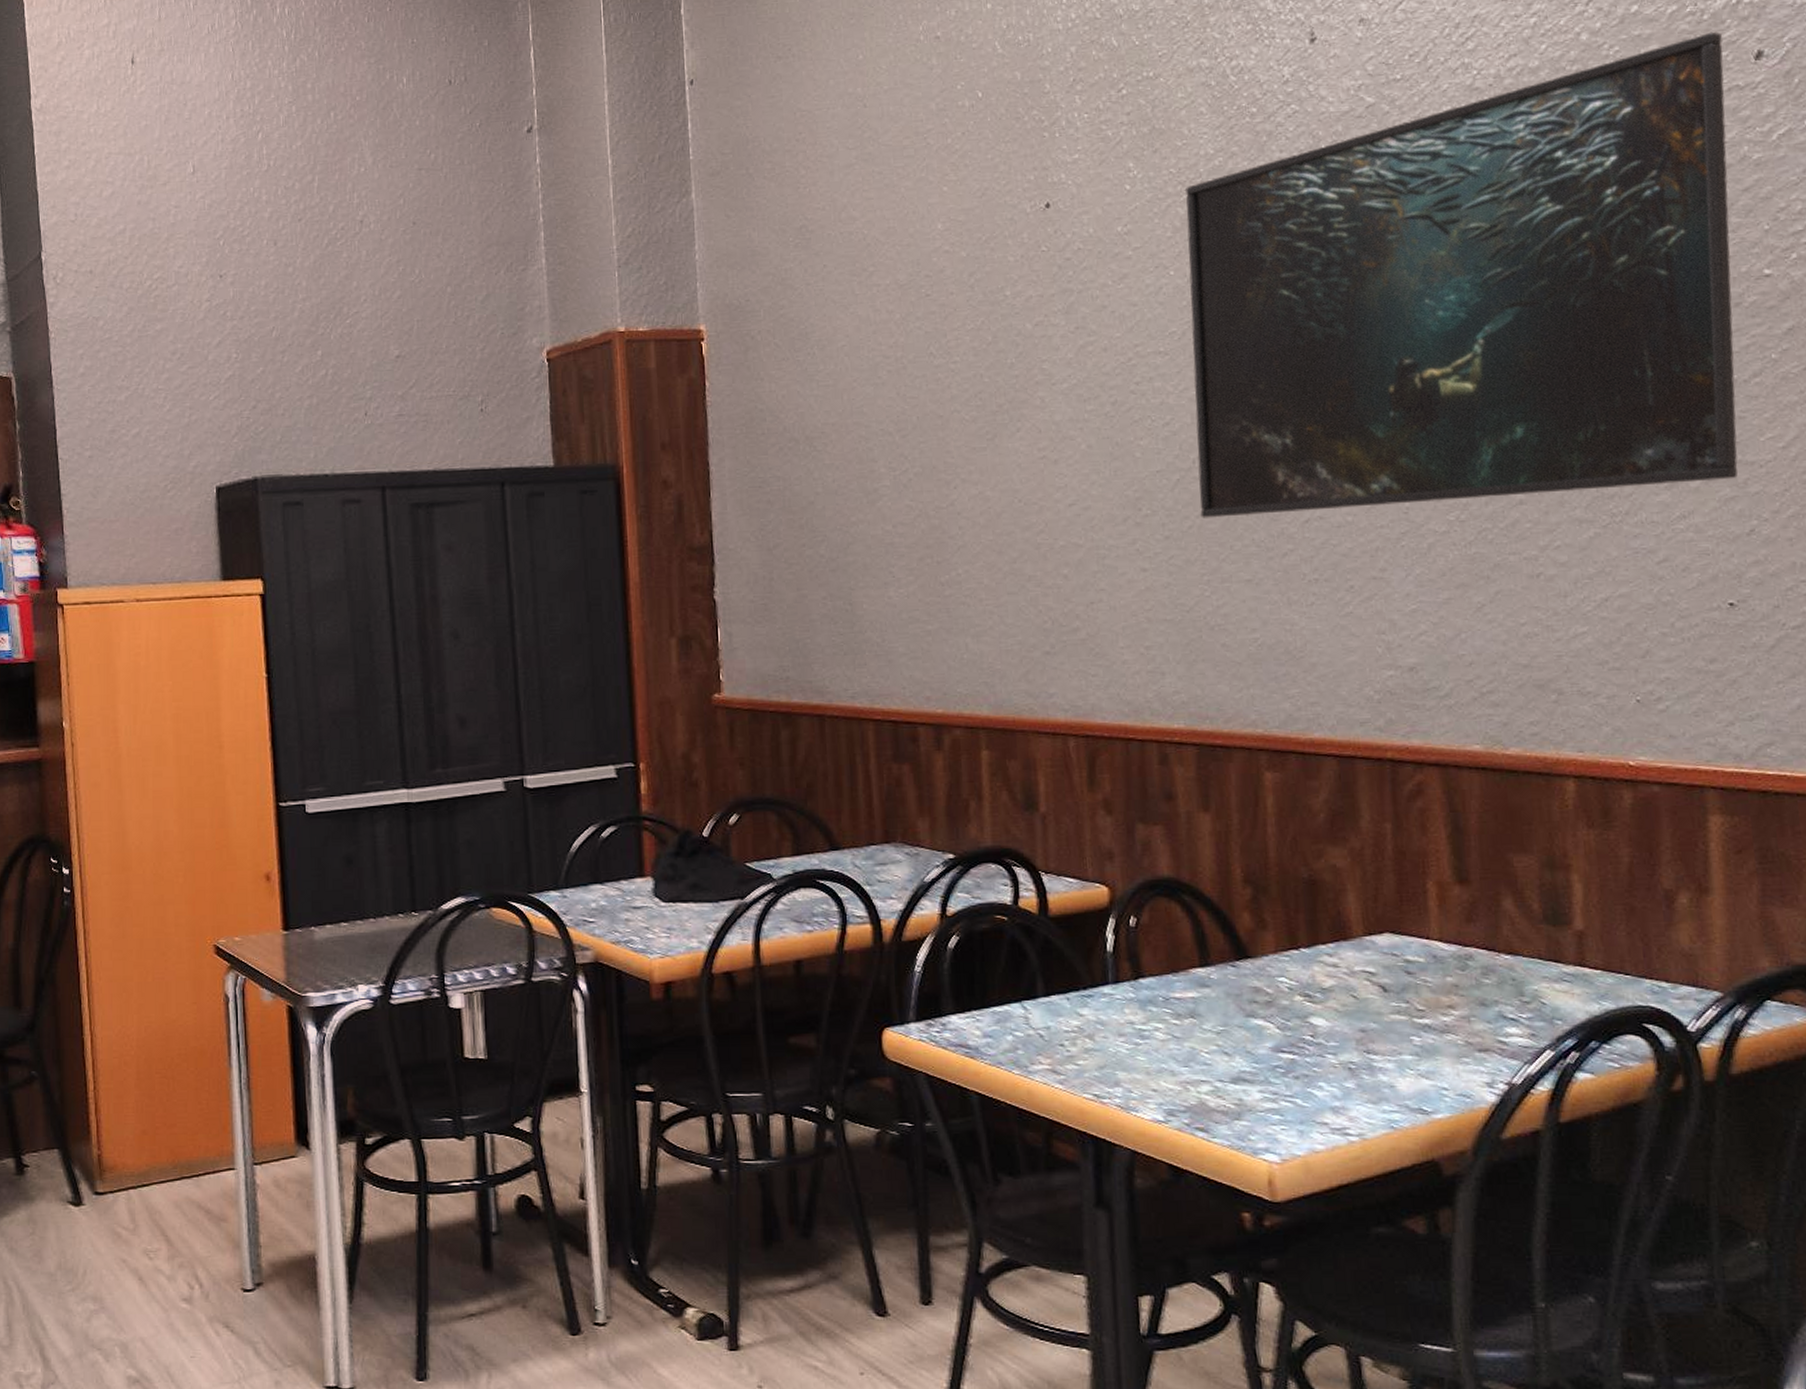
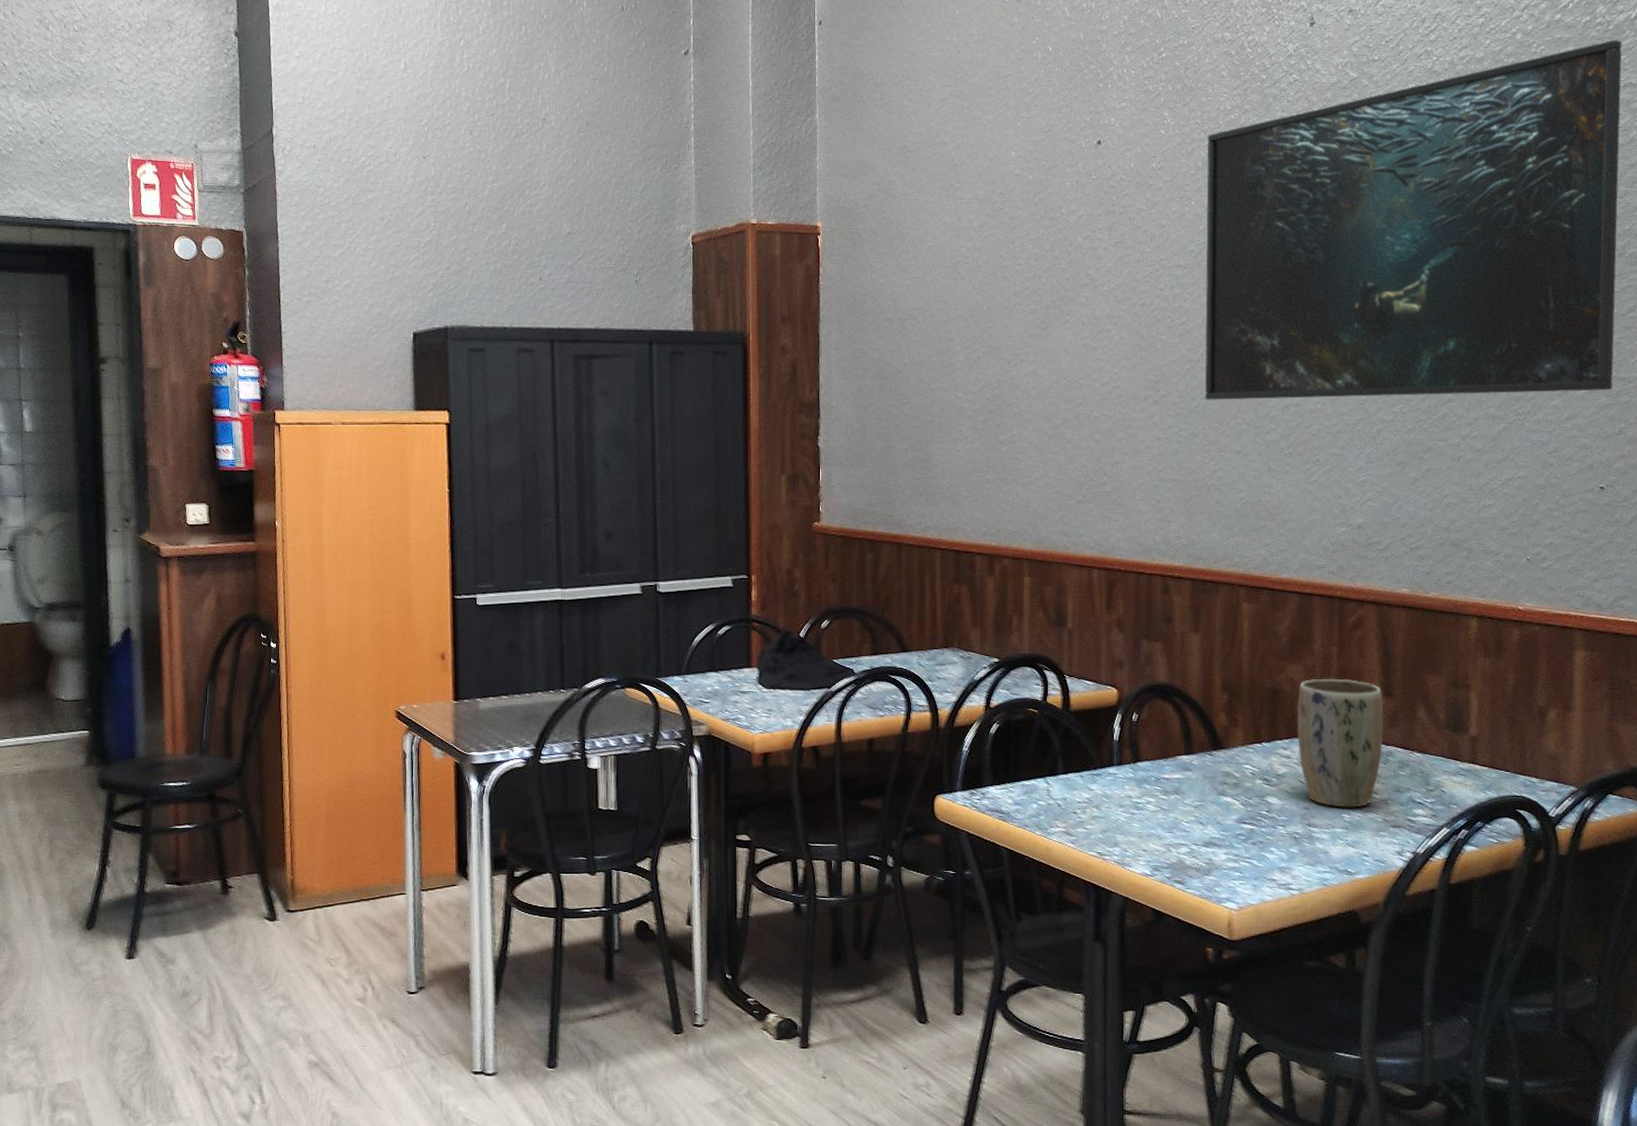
plant pot: none [1342,864,1460,1028] -> present [1296,679,1384,808]

